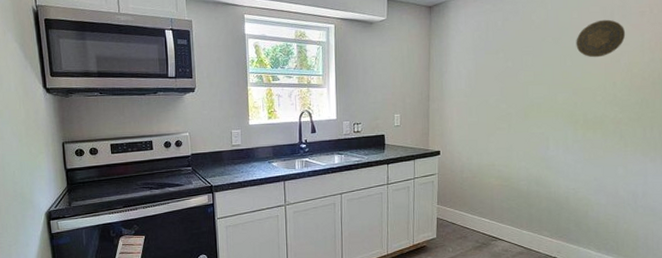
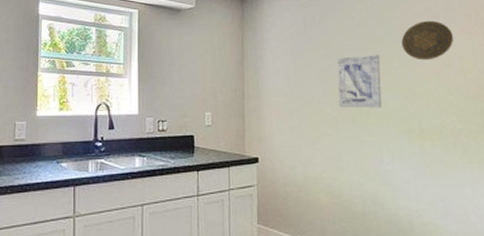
wall art: none [513,54,555,105] -> present [337,54,382,109]

